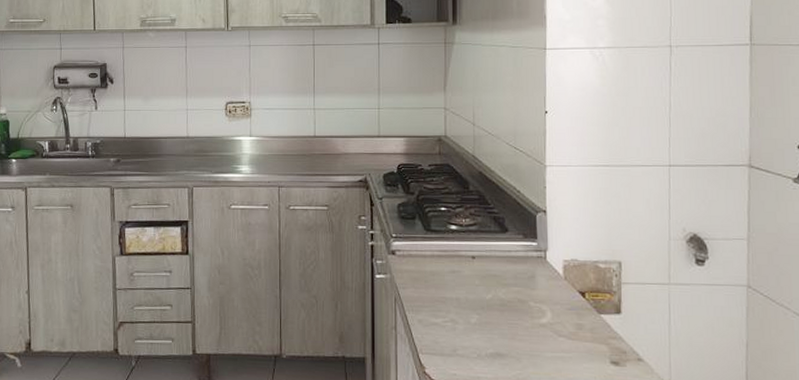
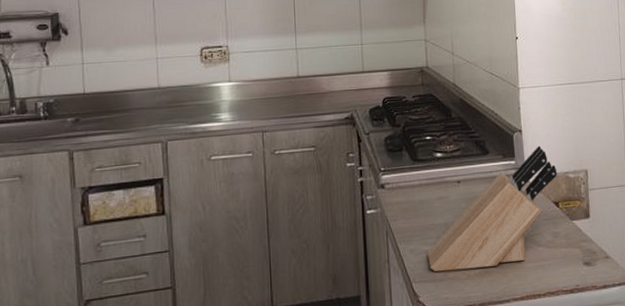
knife block: none [436,229,586,350] -> present [427,145,558,273]

